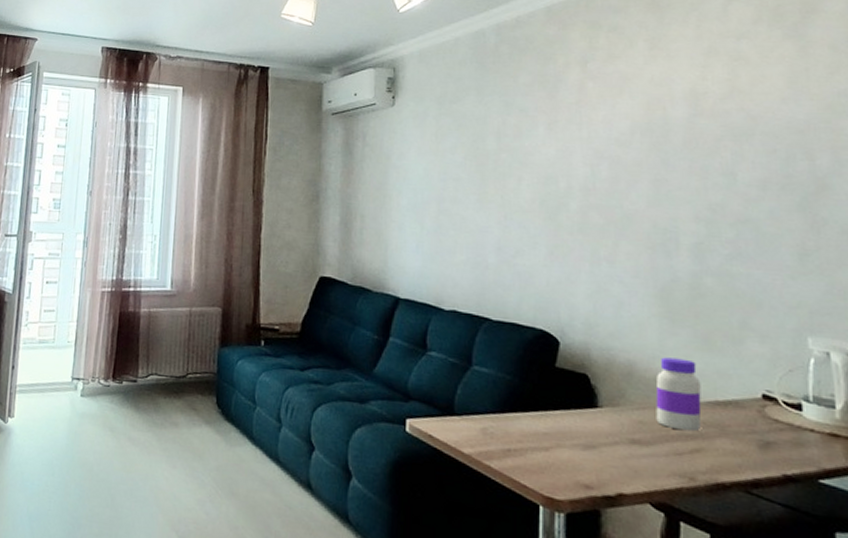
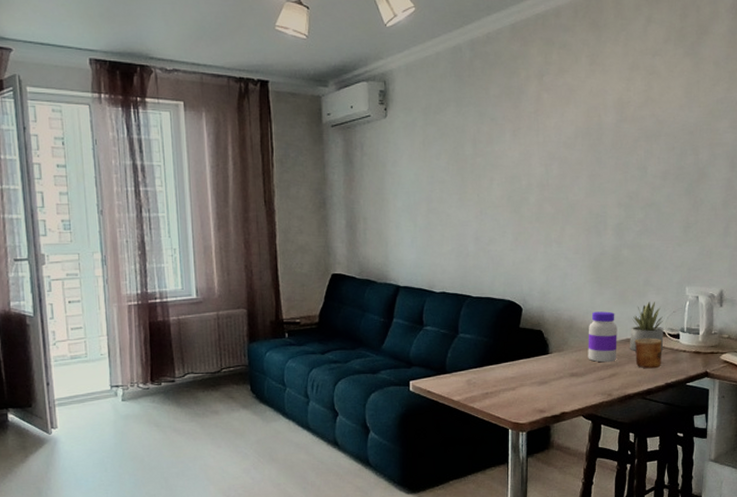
succulent plant: none [720,352,776,426] -> present [630,302,664,351]
cup: none [728,402,774,450] -> present [634,338,663,369]

